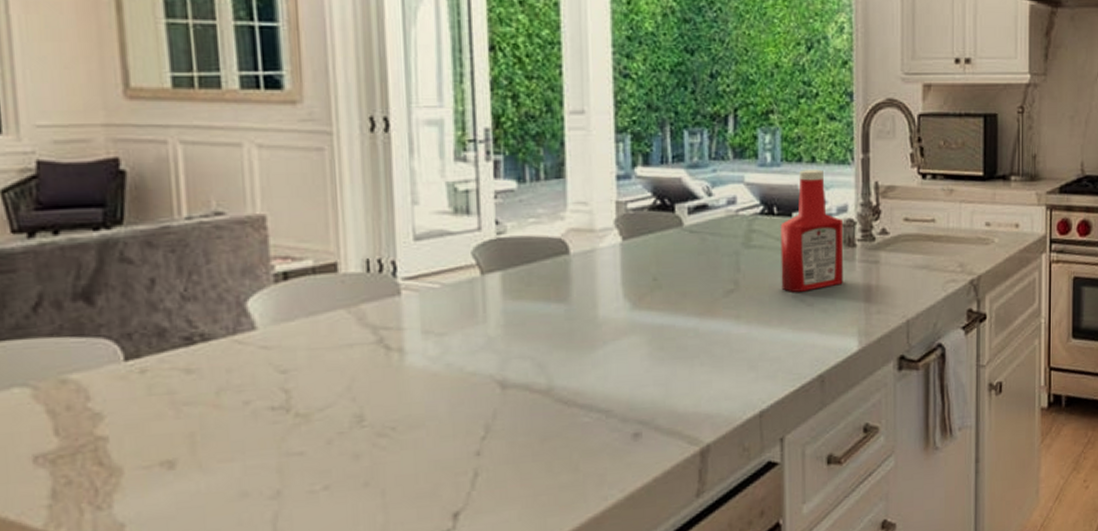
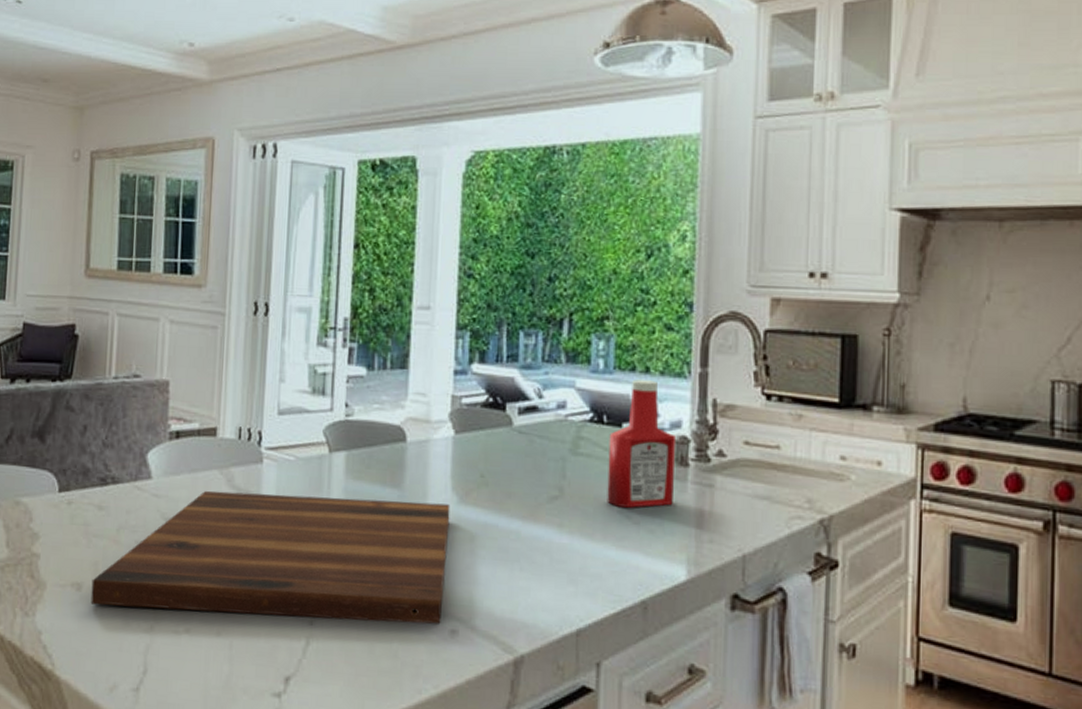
cutting board: none [188,312,624,481] -> present [90,490,451,624]

